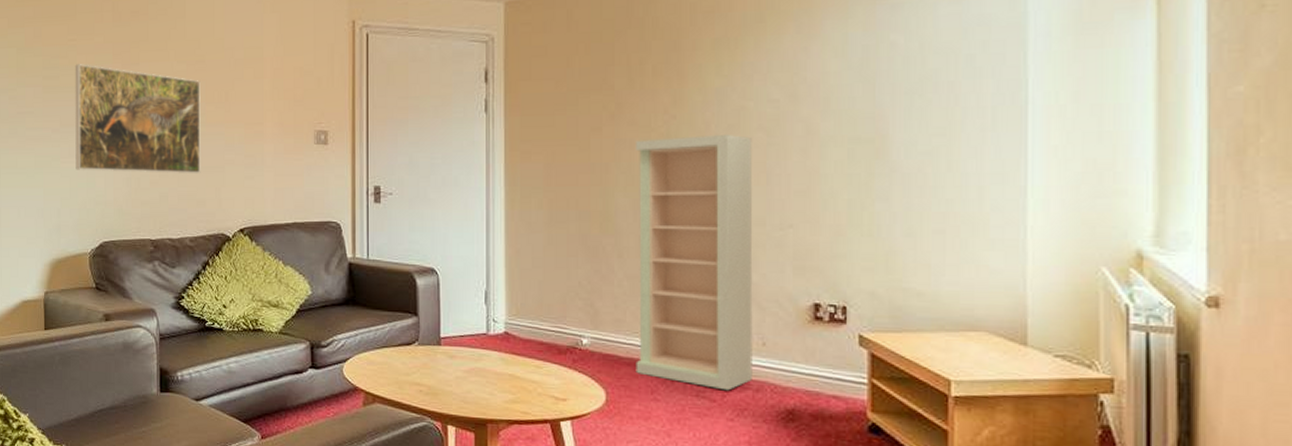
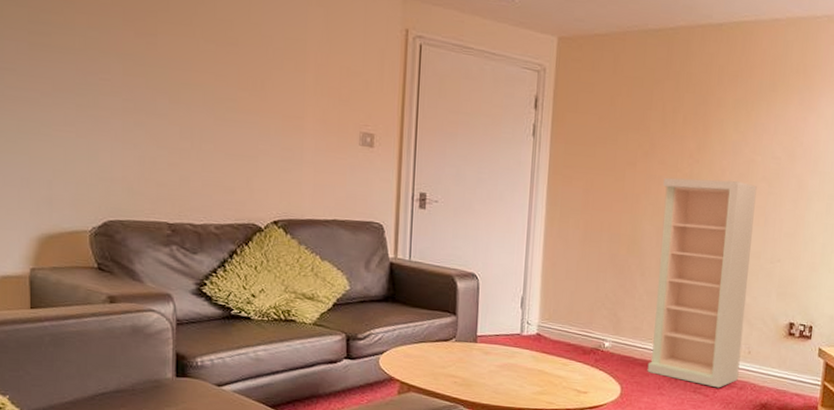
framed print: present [75,64,201,174] -> none [72,23,232,161]

